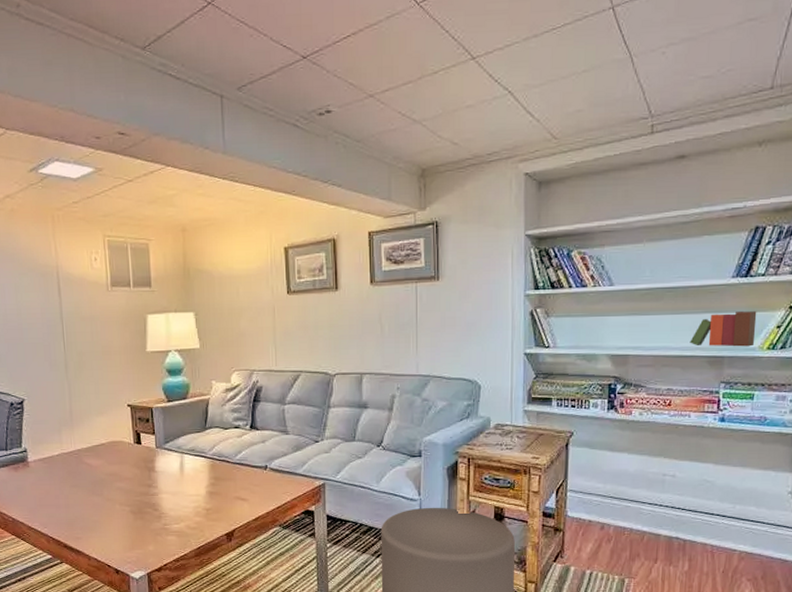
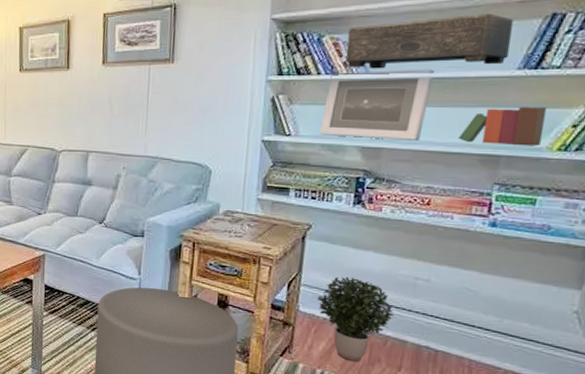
picture frame: none [574,280,666,348] -> present [318,69,434,142]
potted plant: none [582,478,648,558] -> present [317,276,394,361]
decorative box: none [592,227,726,281] -> present [345,13,513,69]

